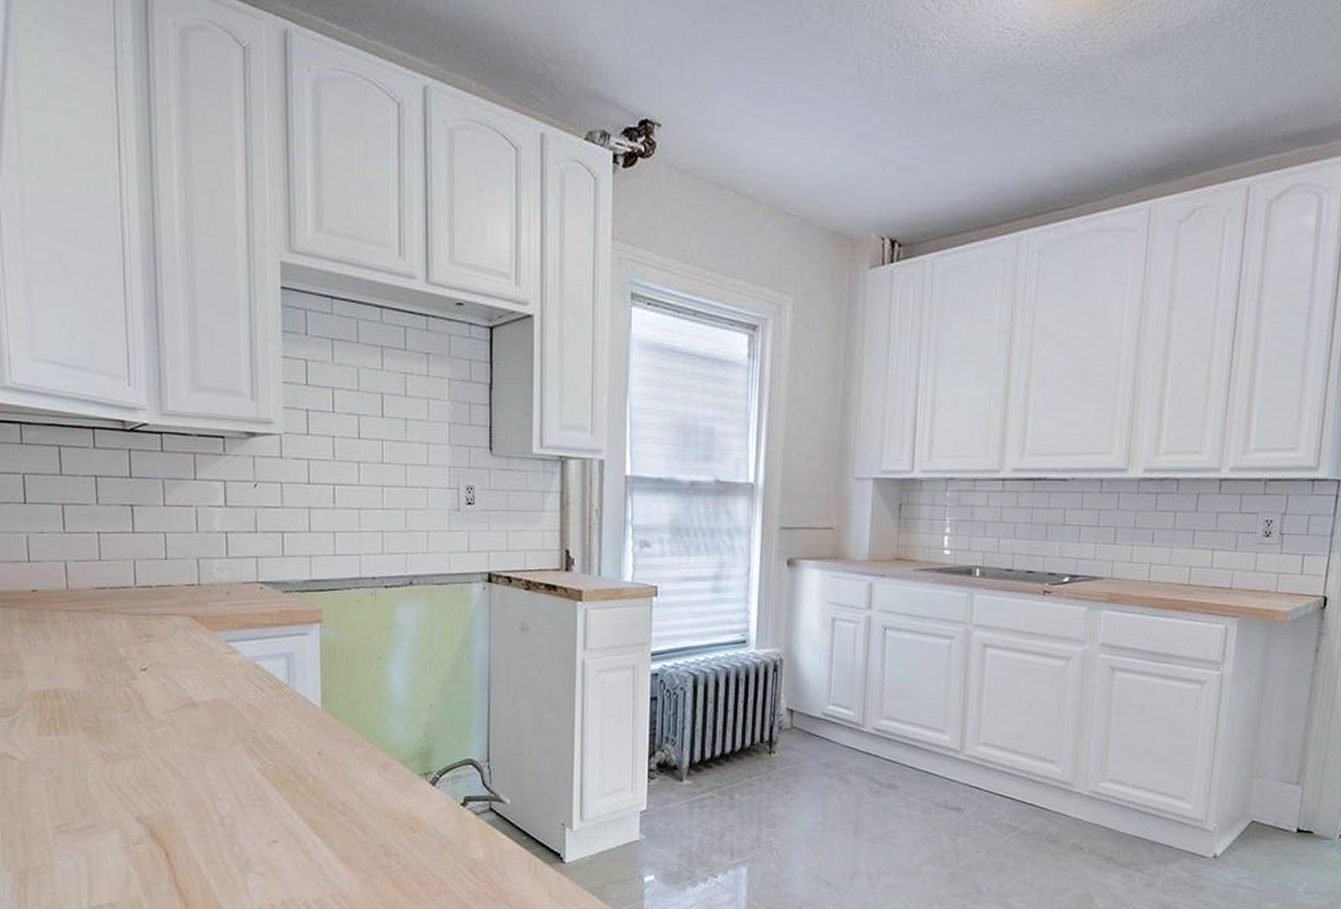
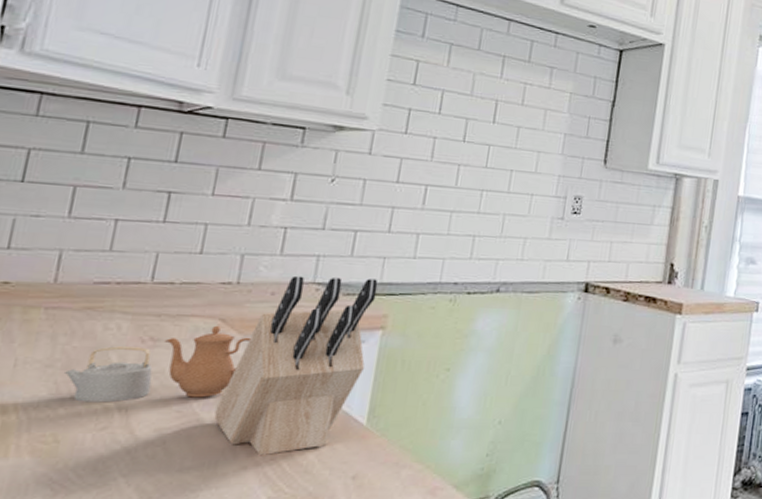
teapot: none [91,622,218,689] -> present [65,325,250,403]
knife block: none [204,576,312,734] -> present [214,275,378,456]

